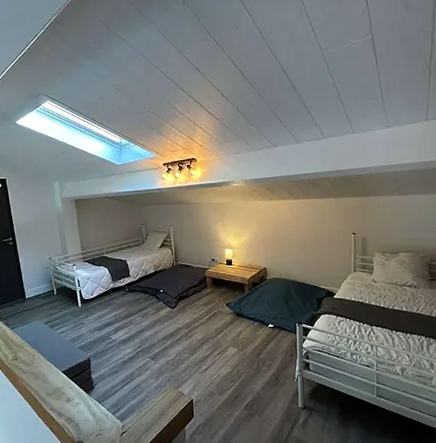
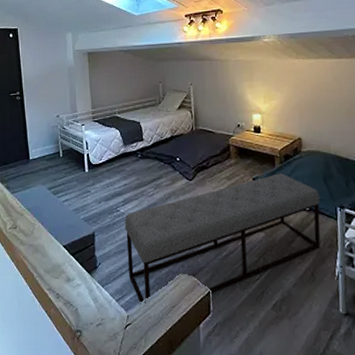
bench: none [116,298,283,415] -> present [124,173,321,304]

